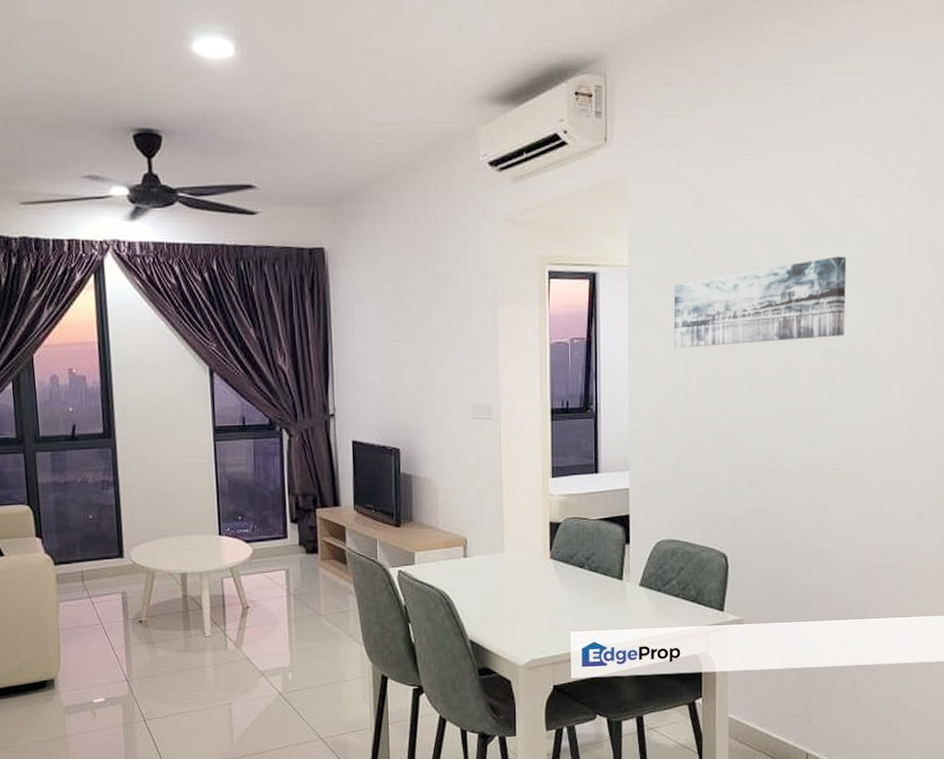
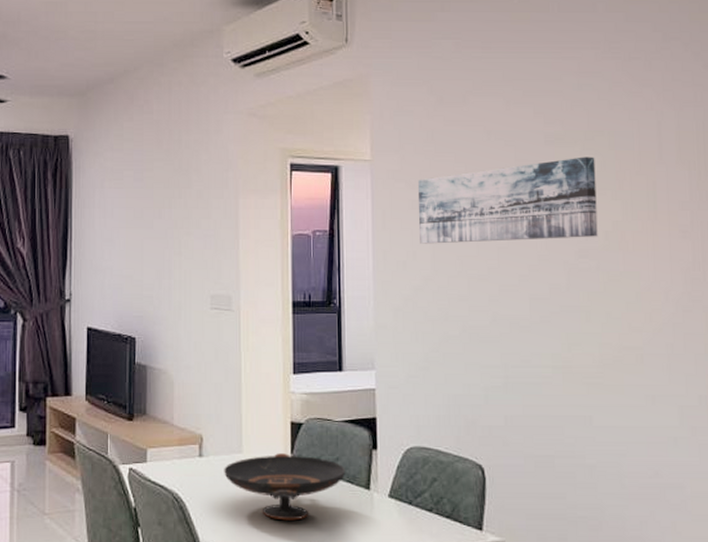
decorative bowl: none [487,551,601,611] -> present [224,453,346,521]

